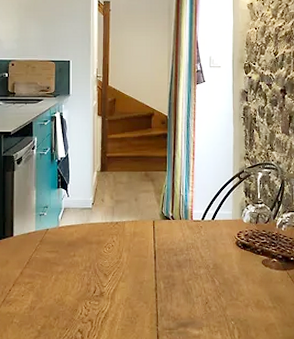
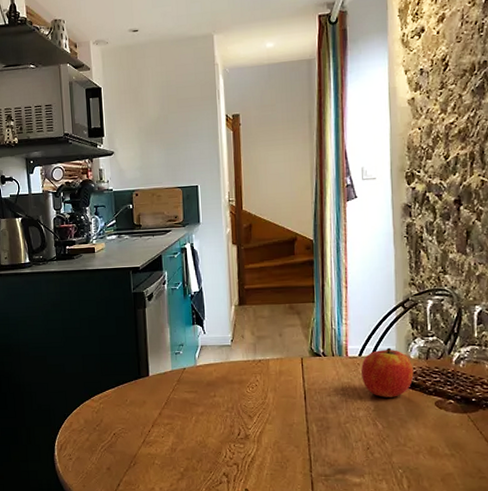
apple: none [203,212,246,257] -> present [361,347,414,398]

